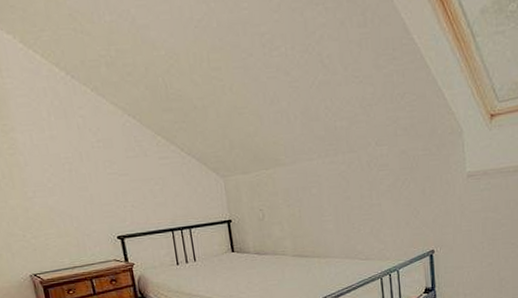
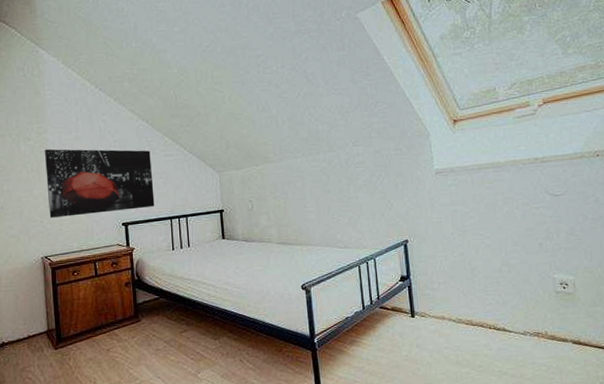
wall art: none [15,151,153,232] -> present [45,149,155,218]

